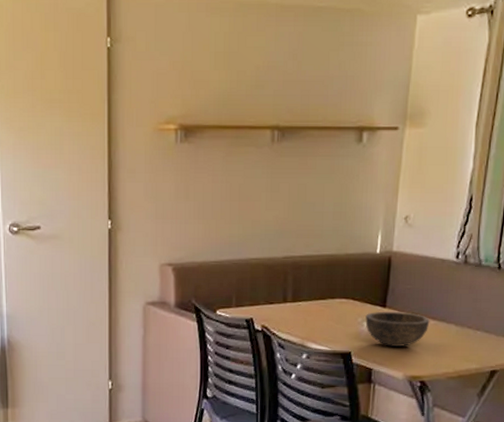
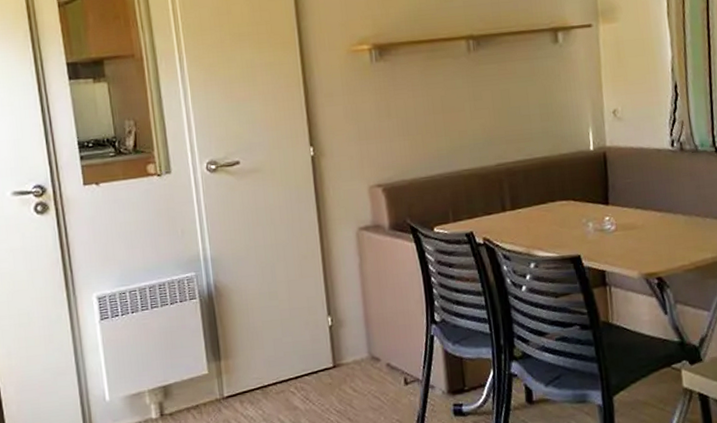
bowl: present [365,311,430,346] -> none [589,207,656,245]

